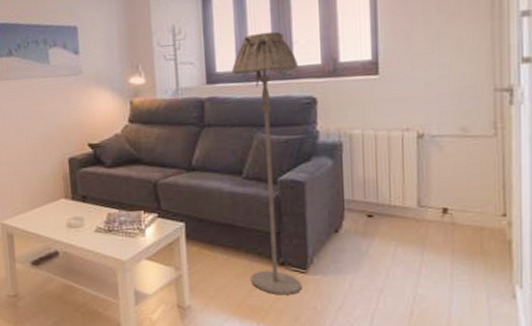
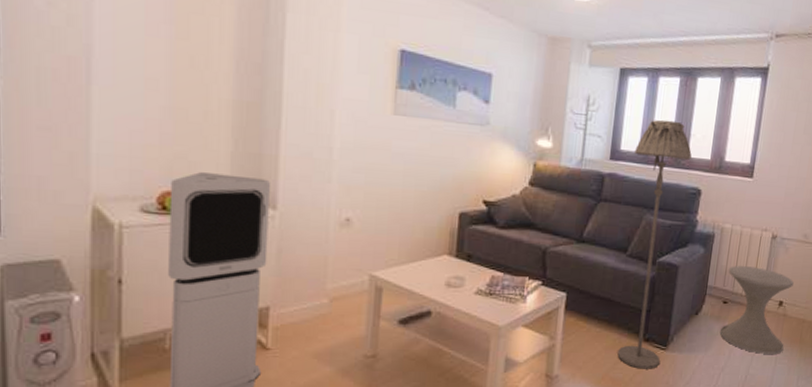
side table: none [368,172,460,271] -> present [719,265,794,354]

